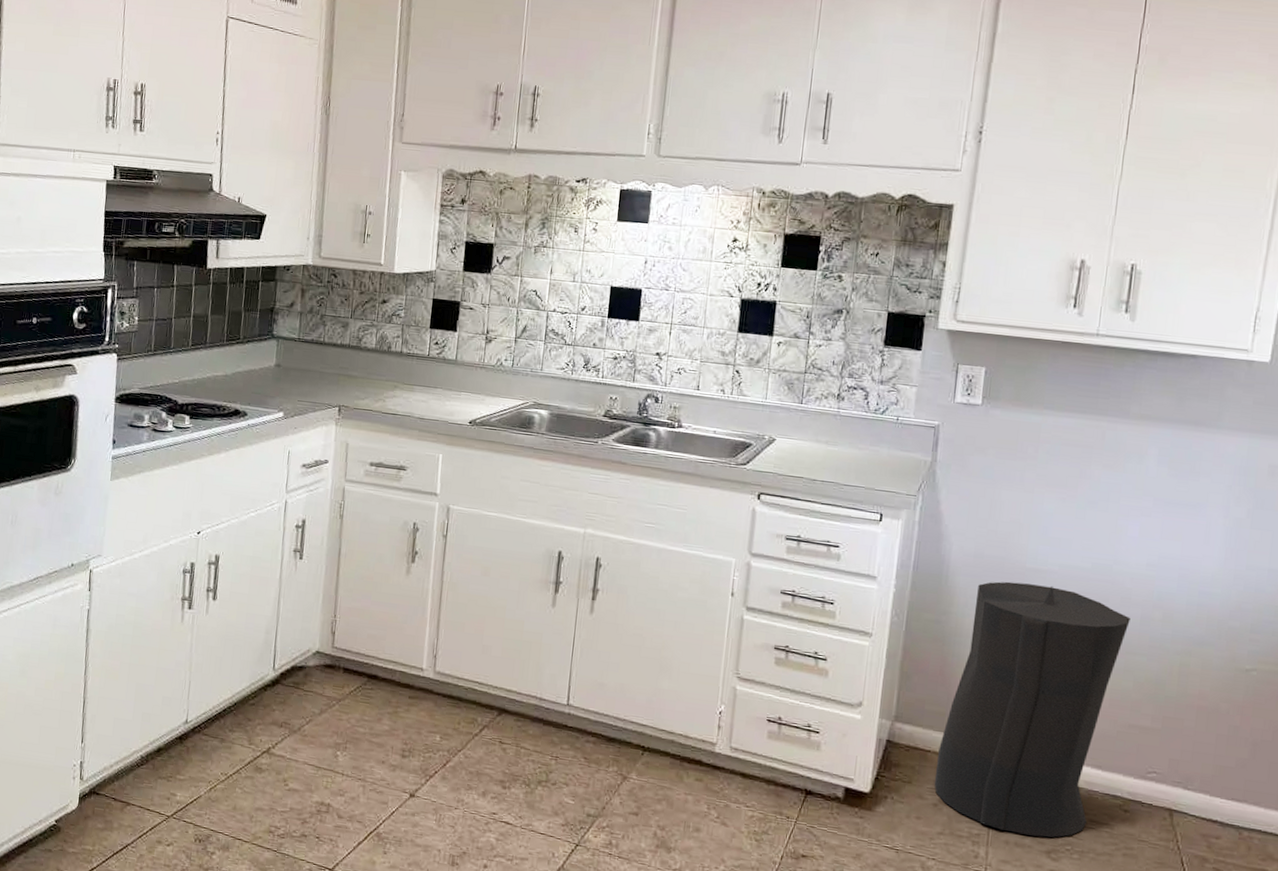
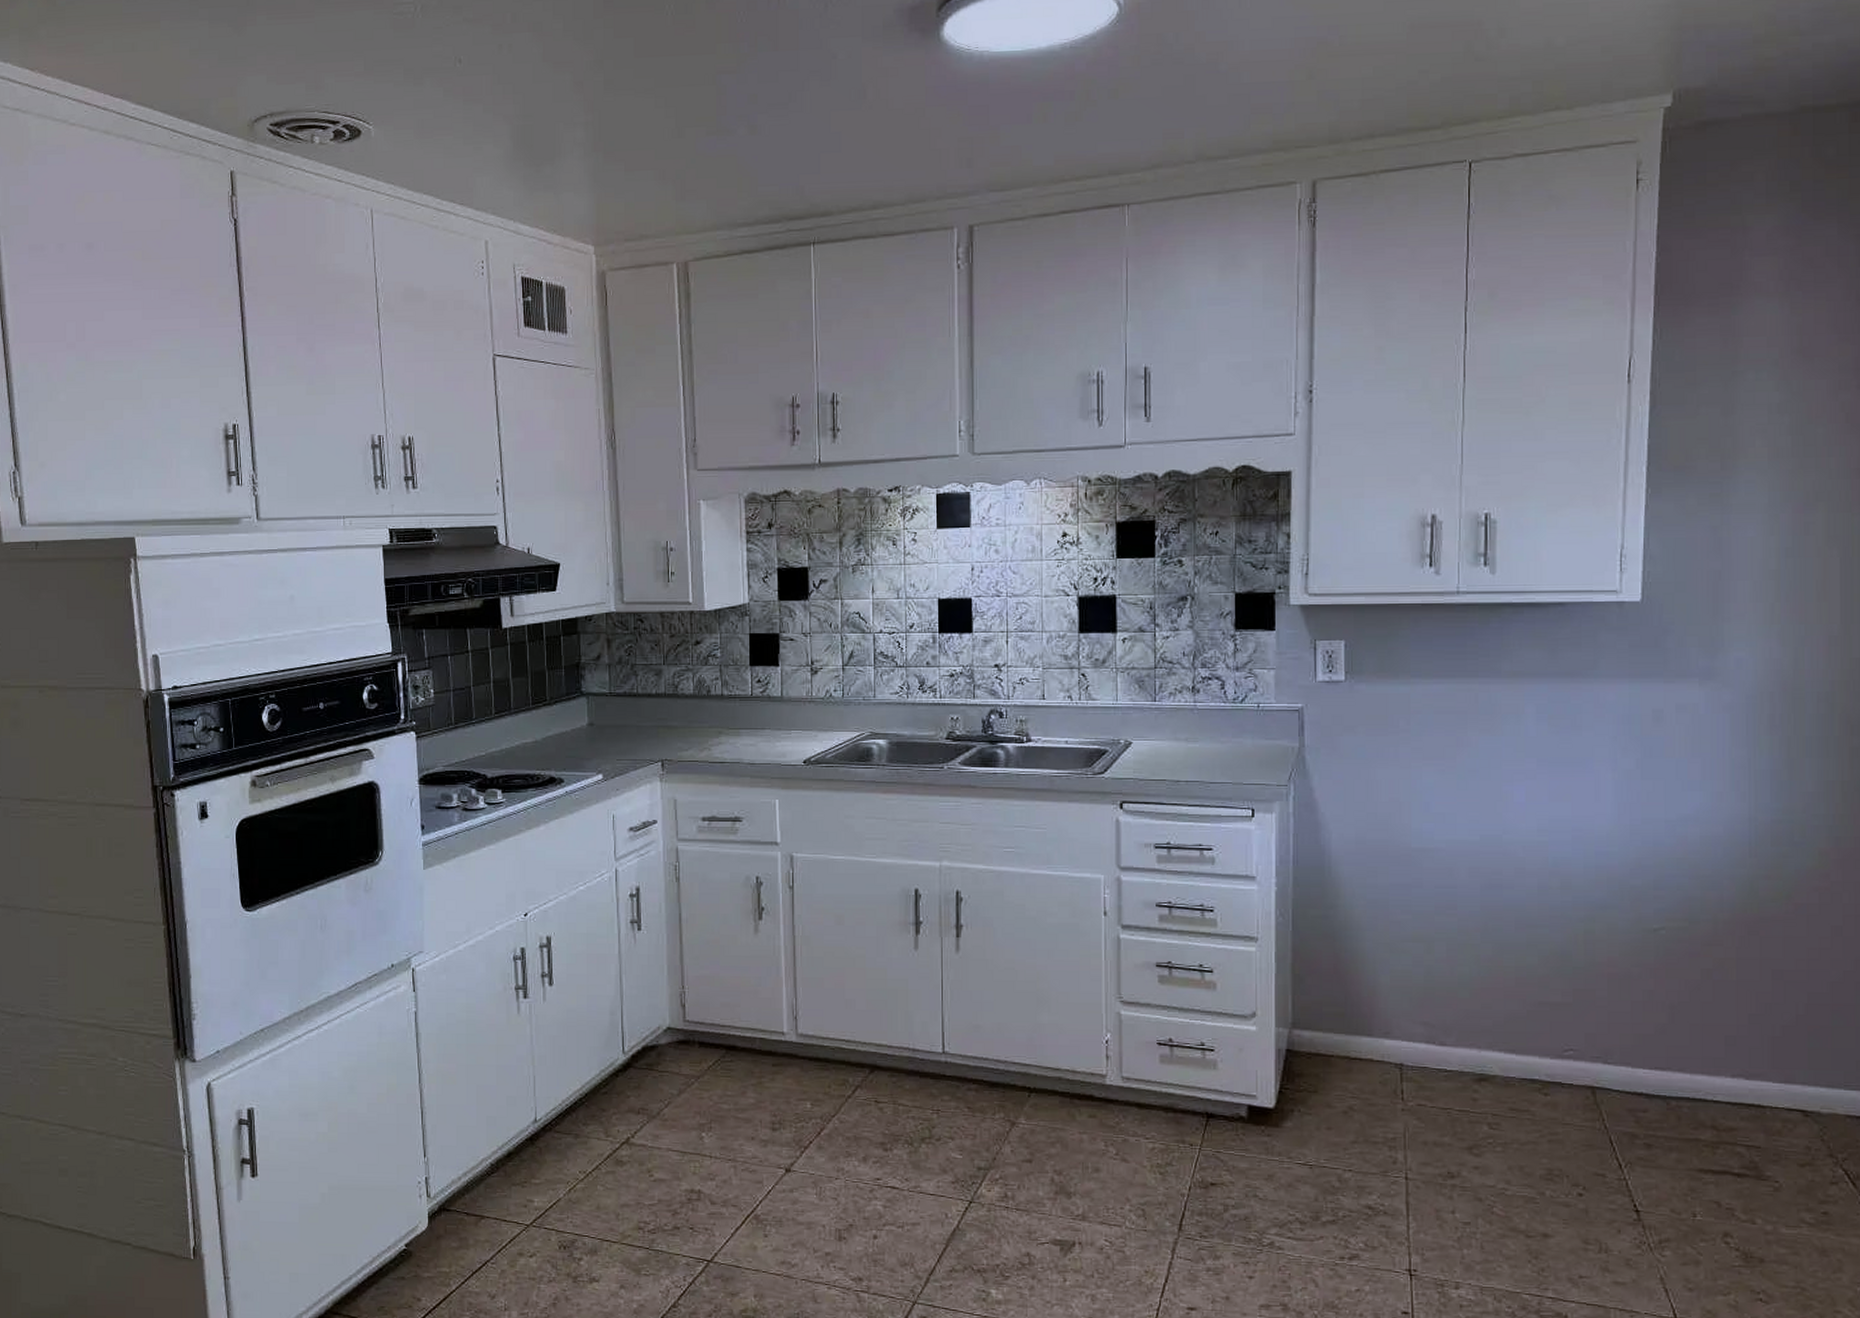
trash can: present [934,581,1131,838] -> none [1341,864,1527,1133]

